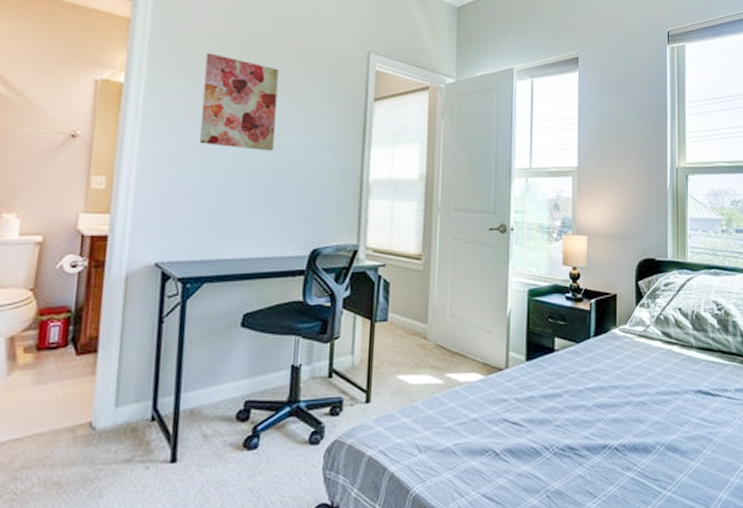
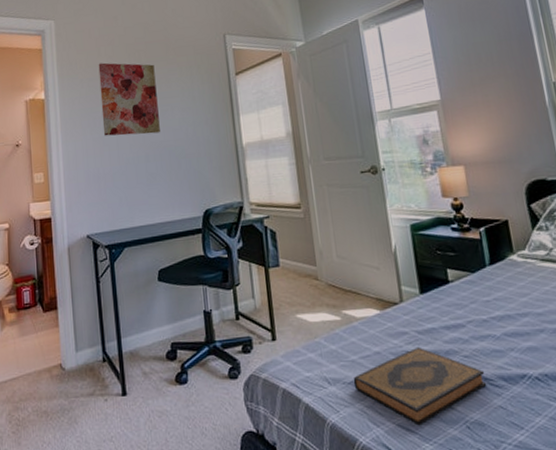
hardback book: none [445,414,572,496] -> present [353,346,487,426]

